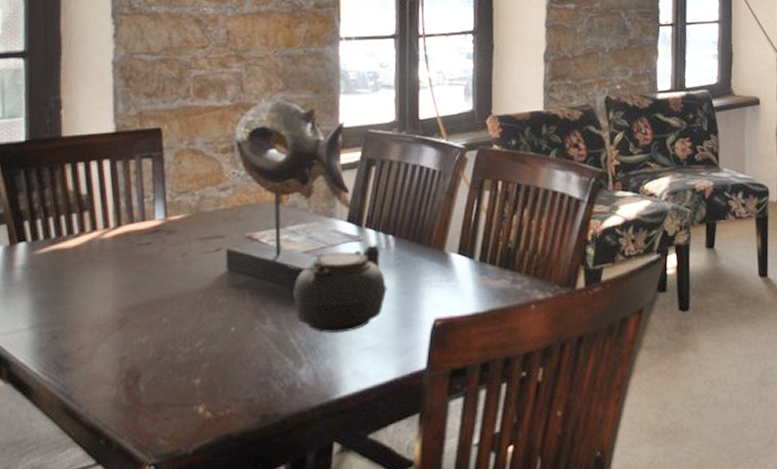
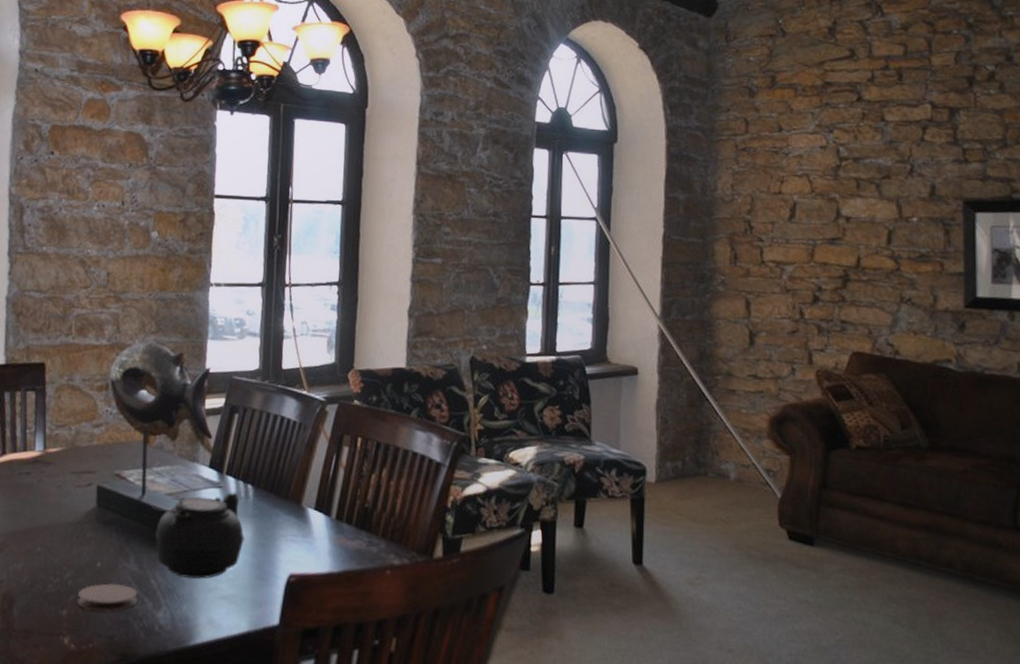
coaster: none [210,346,277,376] -> present [77,582,138,613]

